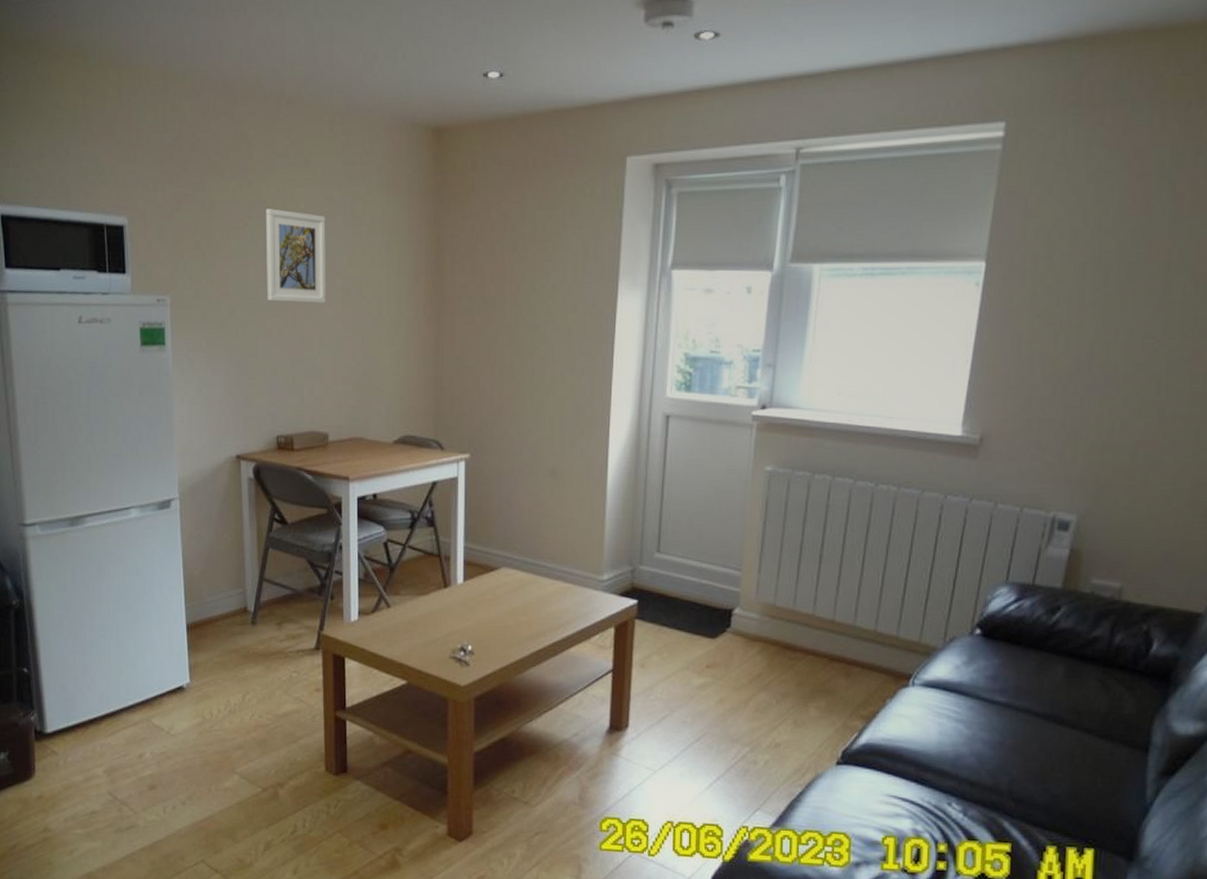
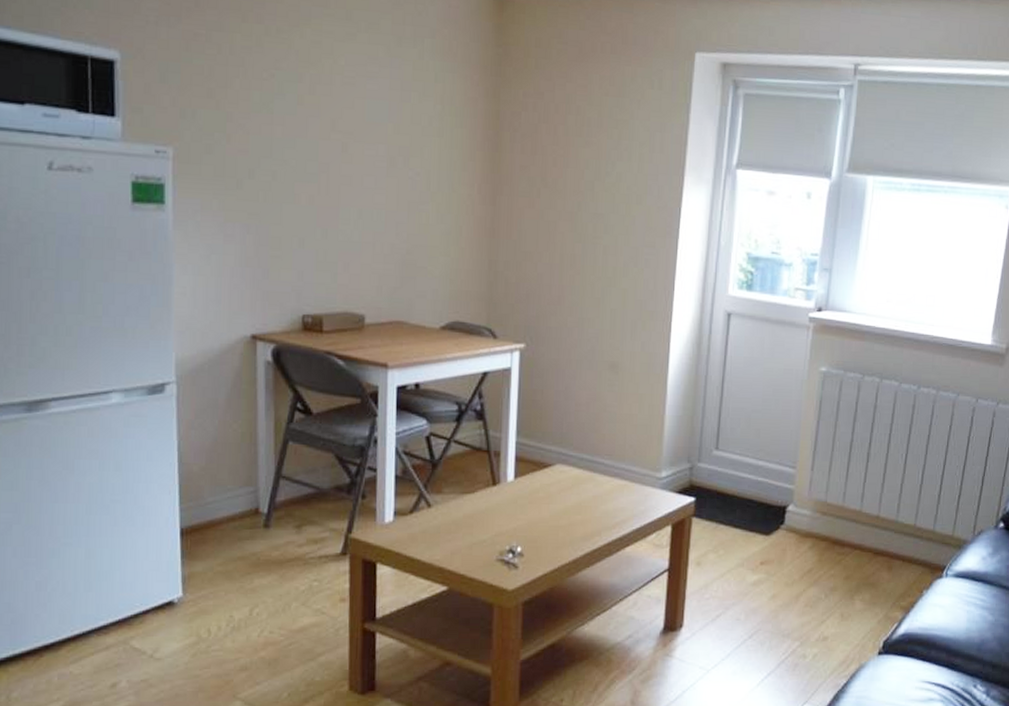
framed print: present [265,209,326,304] -> none [295,61,370,172]

